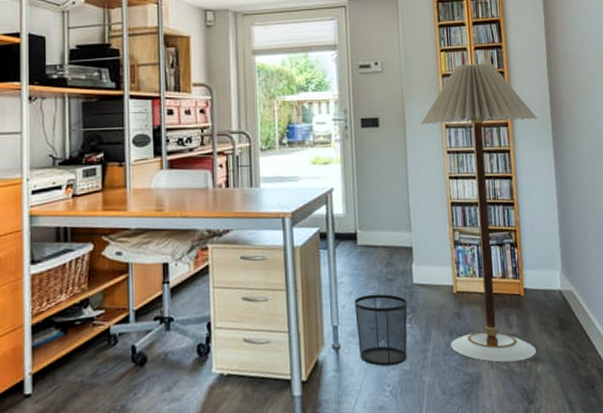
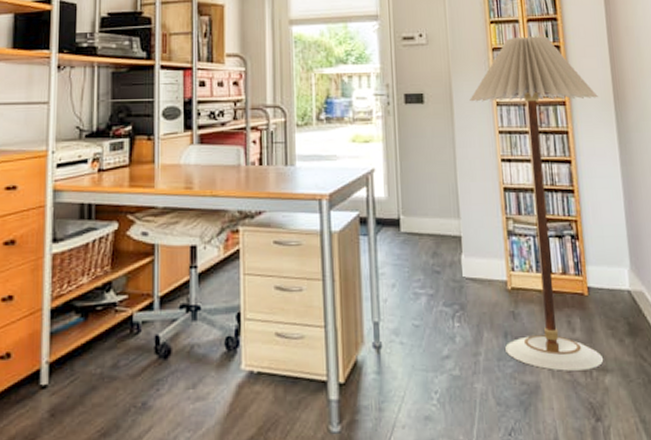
waste bin: present [354,294,408,366] -> none [397,287,457,370]

